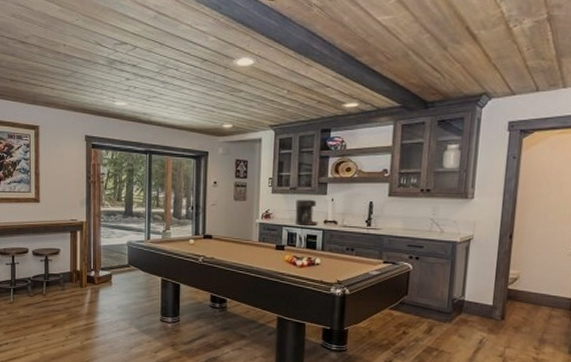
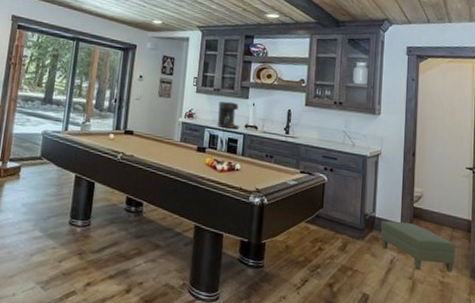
ottoman: none [469,304,554,350] -> present [380,221,456,273]

